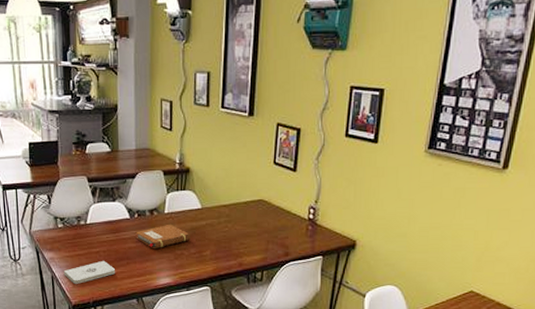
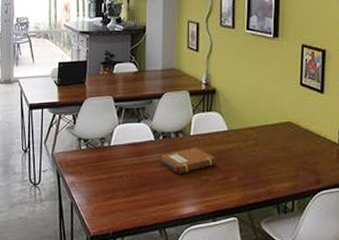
notepad: present [63,260,116,284] -> none [83,185,138,212]

